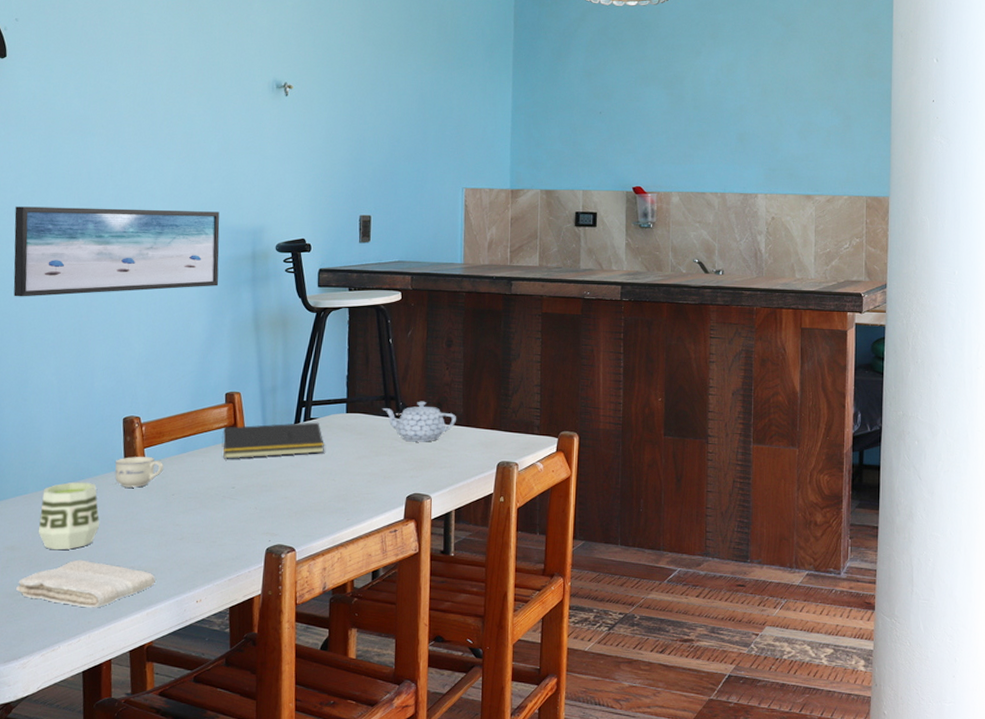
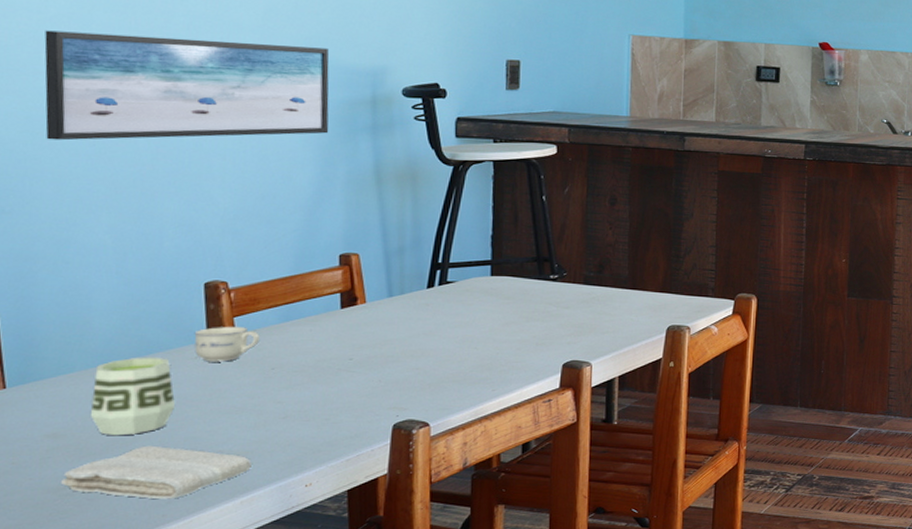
notepad: present [222,422,324,459] -> none [335,286,464,328]
teapot: present [382,401,456,442] -> none [533,262,620,306]

